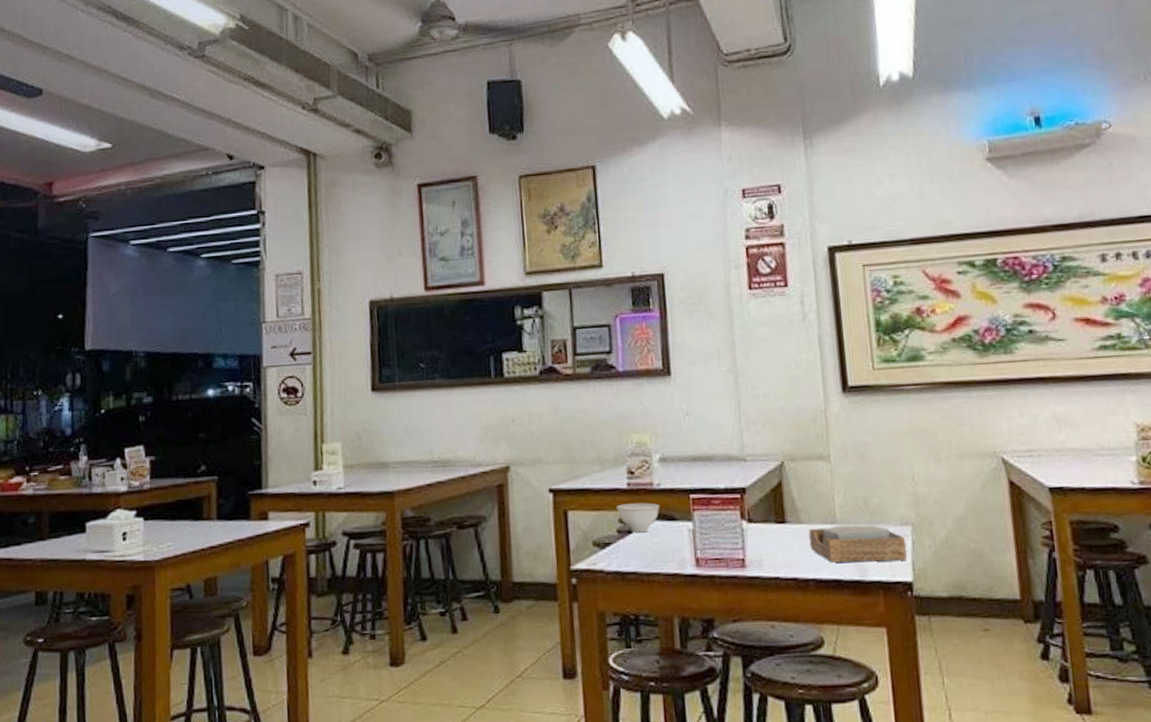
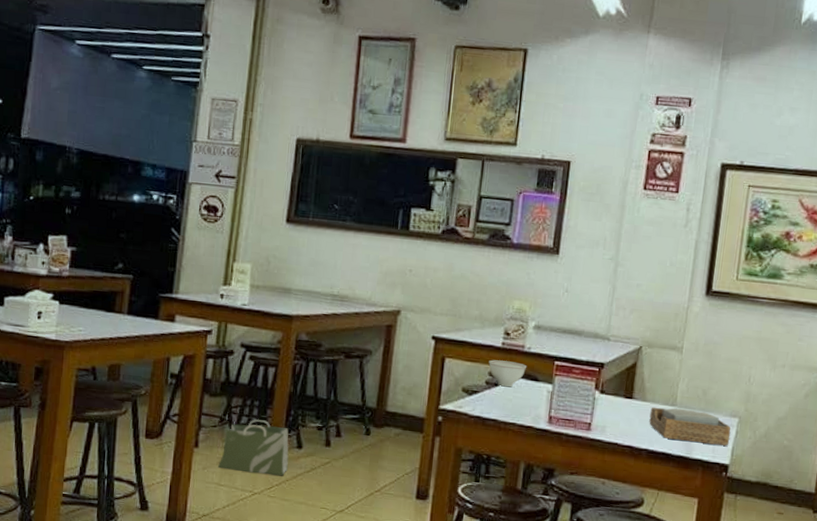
grocery bag: none [337,614,414,678] -> present [218,419,289,476]

